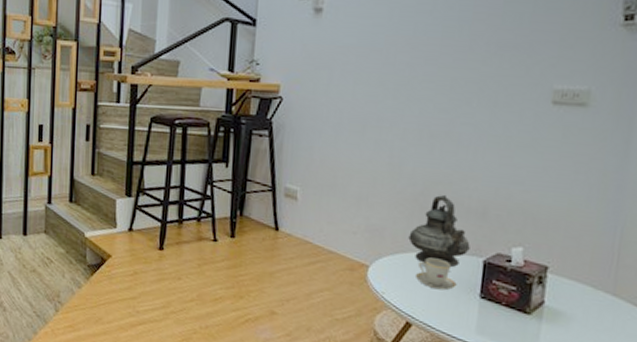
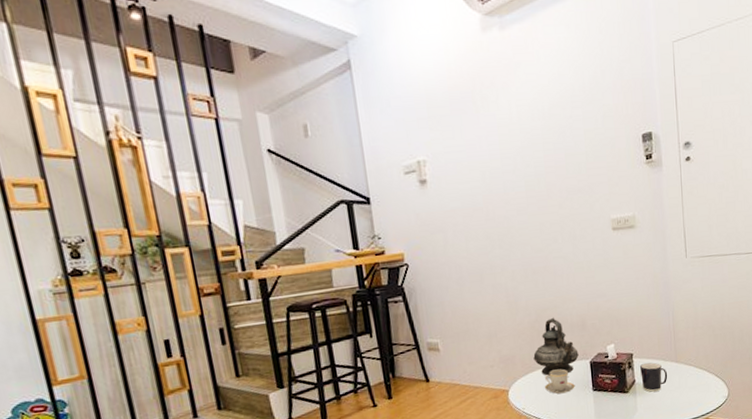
mug: none [553,284,597,325] -> present [639,362,668,392]

